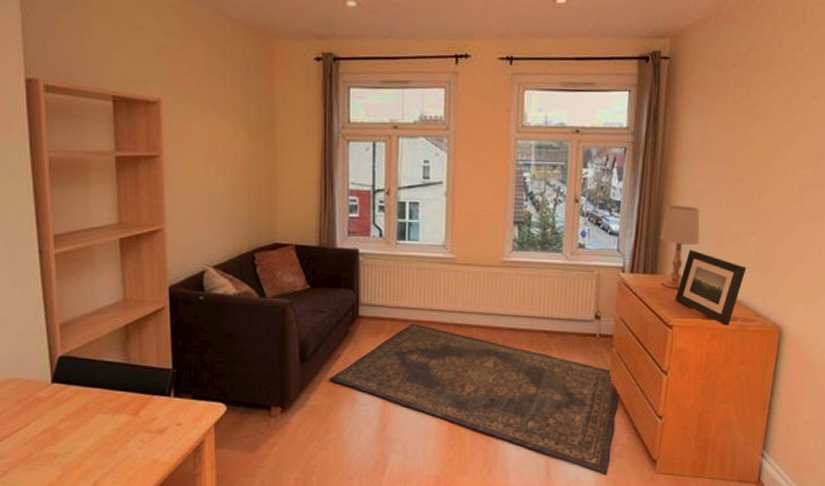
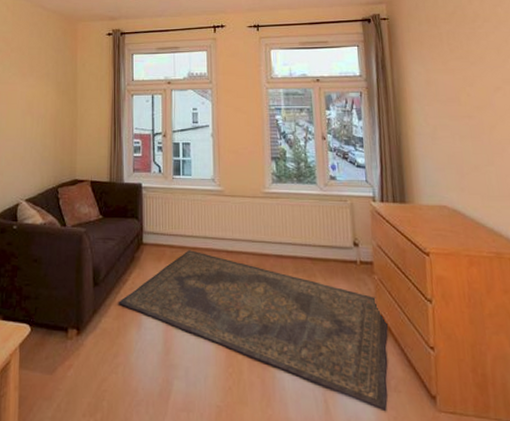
table lamp: present [660,205,700,289] -> none [403,140,442,217]
picture frame: present [674,250,747,326] -> none [426,180,492,253]

